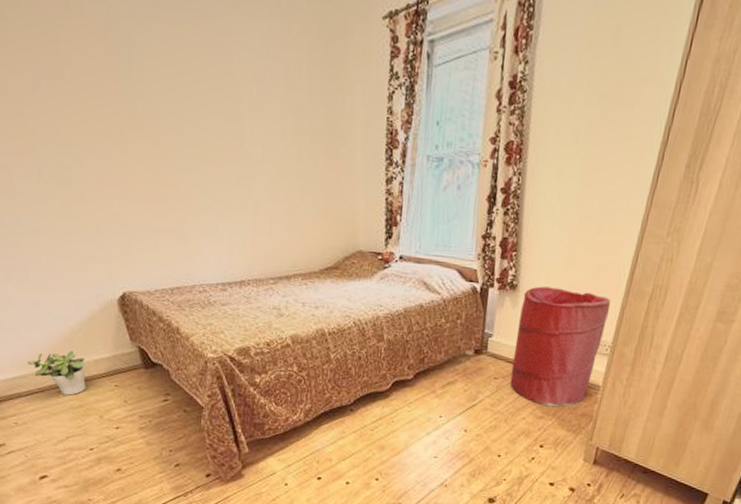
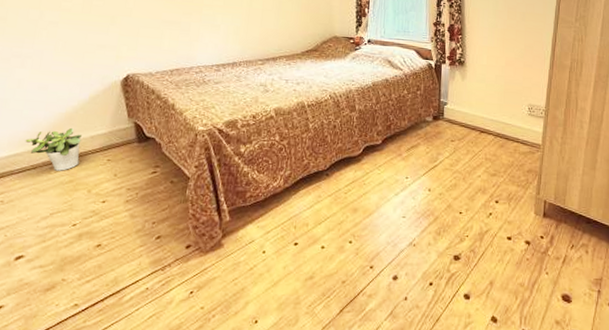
laundry hamper: present [510,286,611,407] -> none [465,62,540,165]

